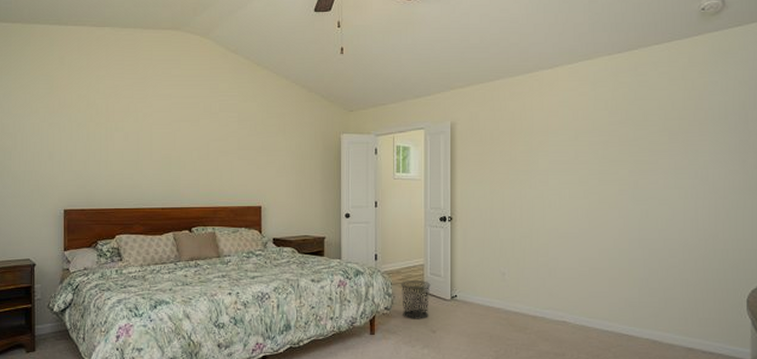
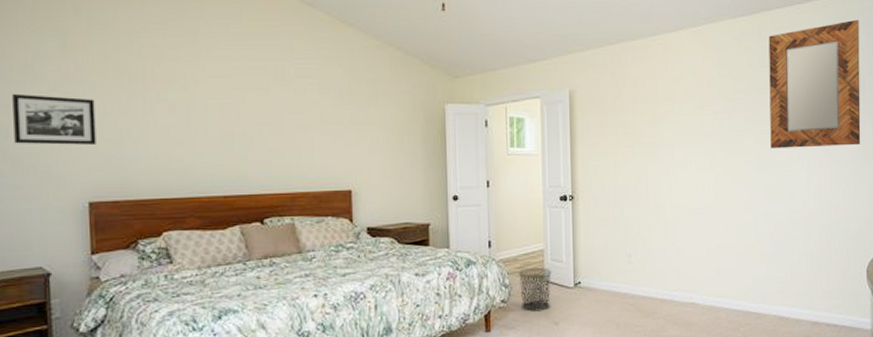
picture frame: none [15,124,71,164] -> present [12,93,96,145]
home mirror: none [645,53,742,178] -> present [769,19,861,149]

